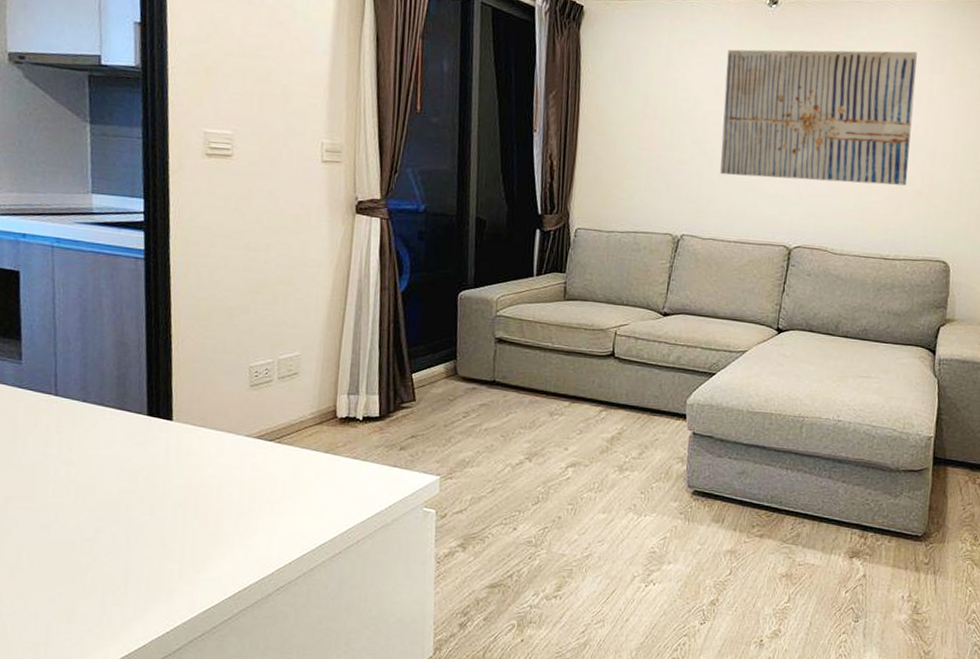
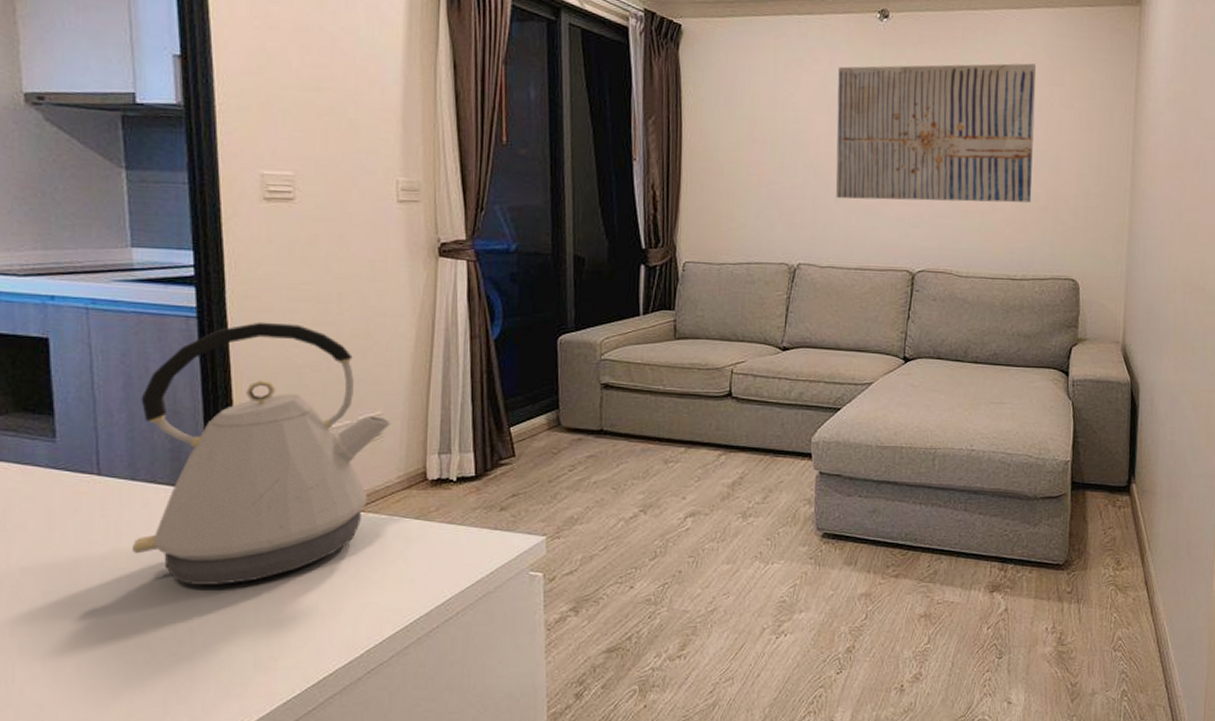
kettle: none [80,265,309,501] -> present [131,322,393,585]

